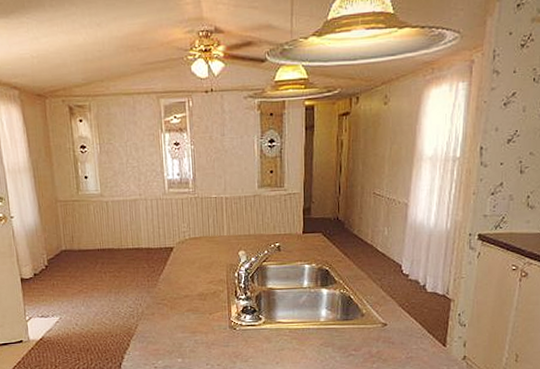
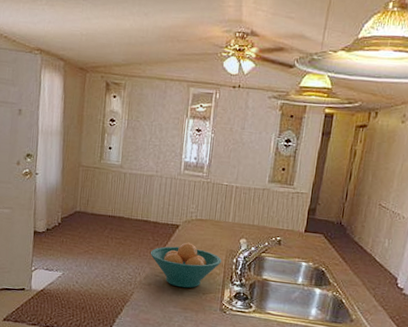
fruit bowl: none [148,264,223,312] -> present [150,242,222,288]

